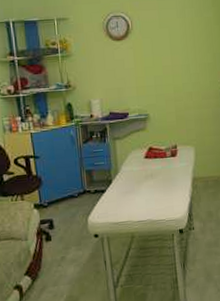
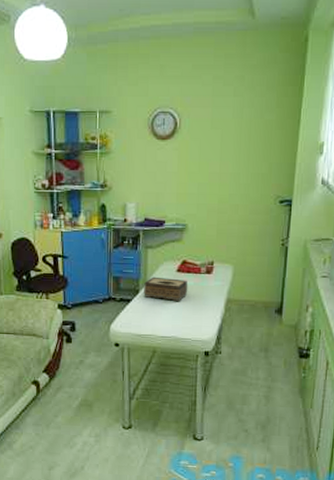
tissue box: none [116,165,157,186] -> present [144,276,188,301]

